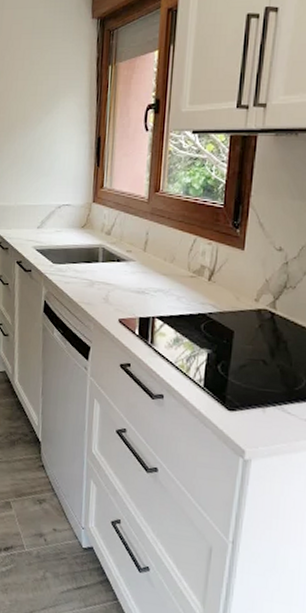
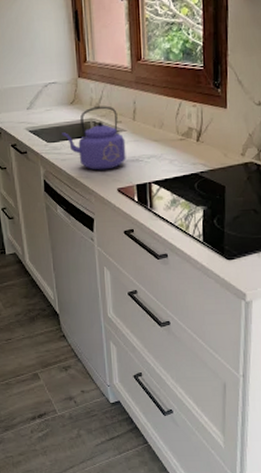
kettle: none [69,233,133,299] -> present [62,106,126,171]

